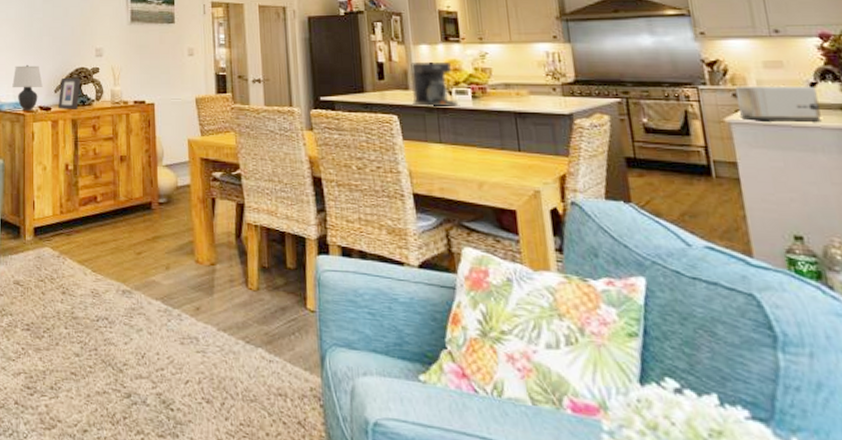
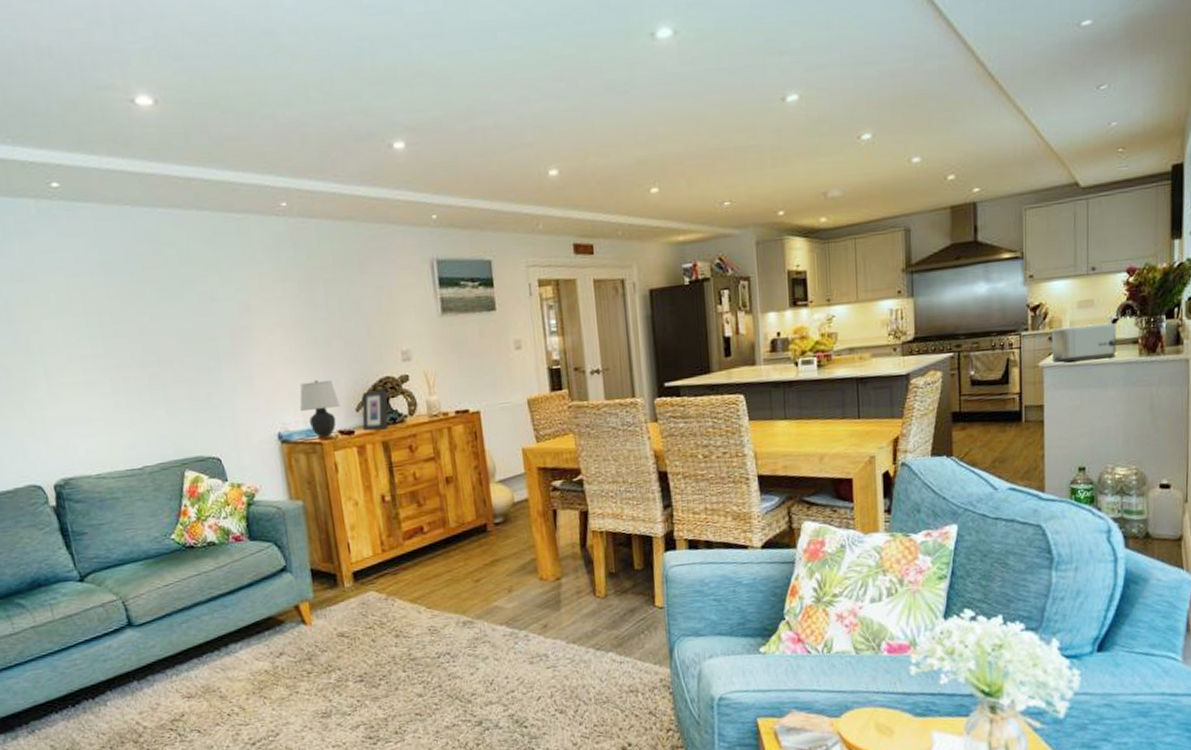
coffee maker: present [410,63,459,106] -> none [757,330,804,382]

